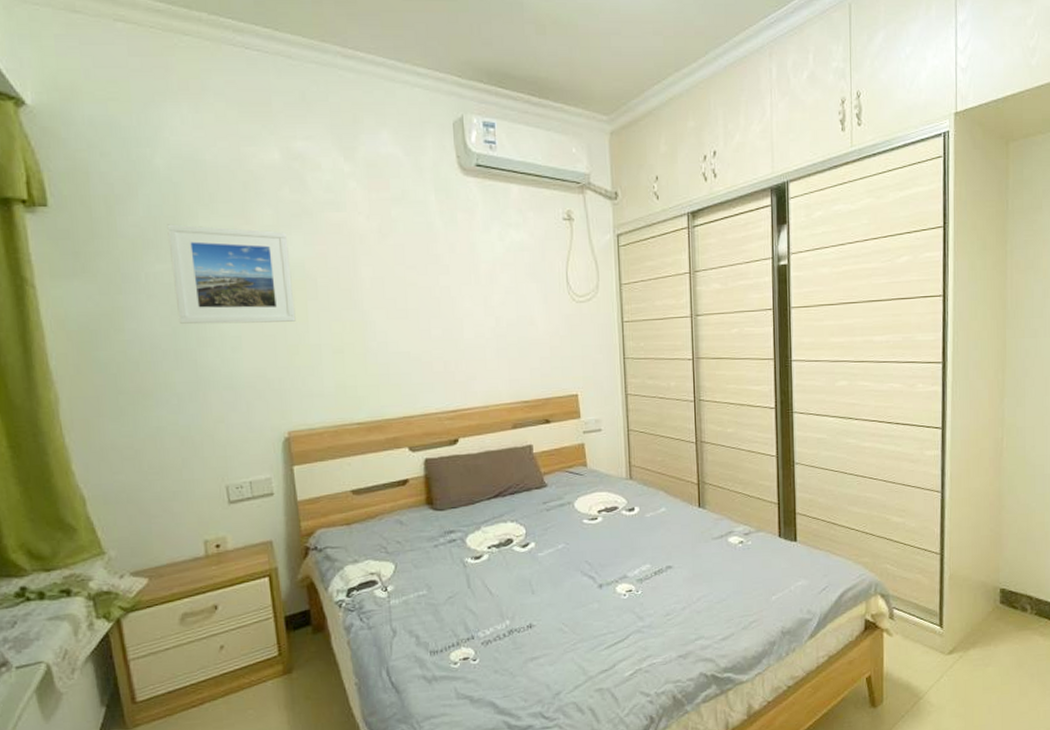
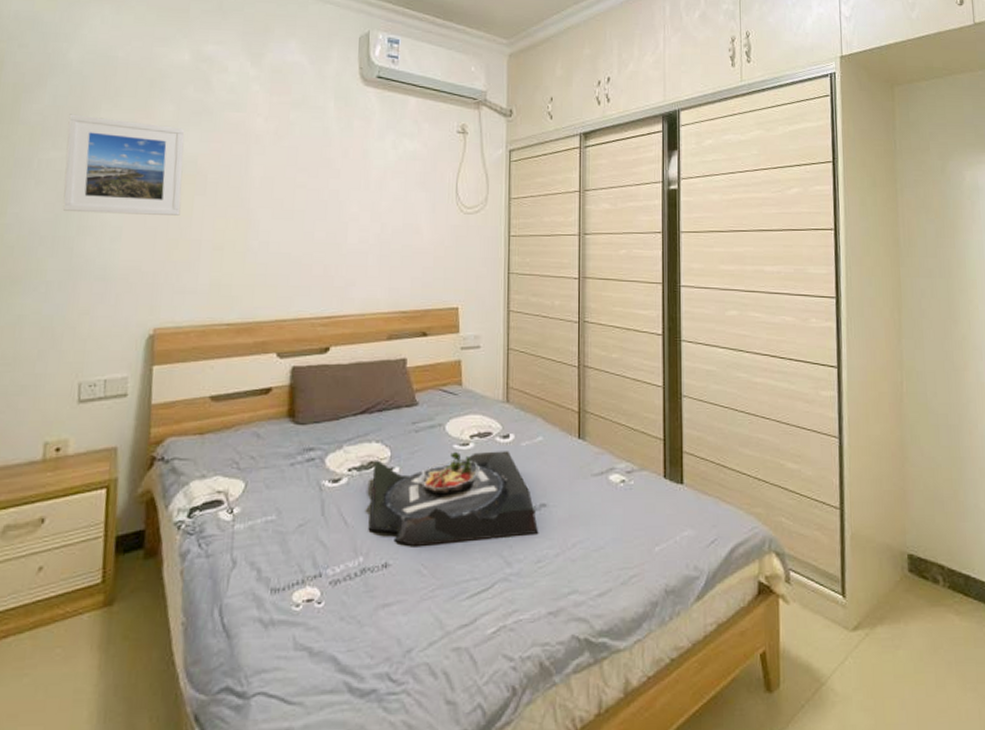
serving tray: none [510,522,667,610] -> present [368,451,539,547]

